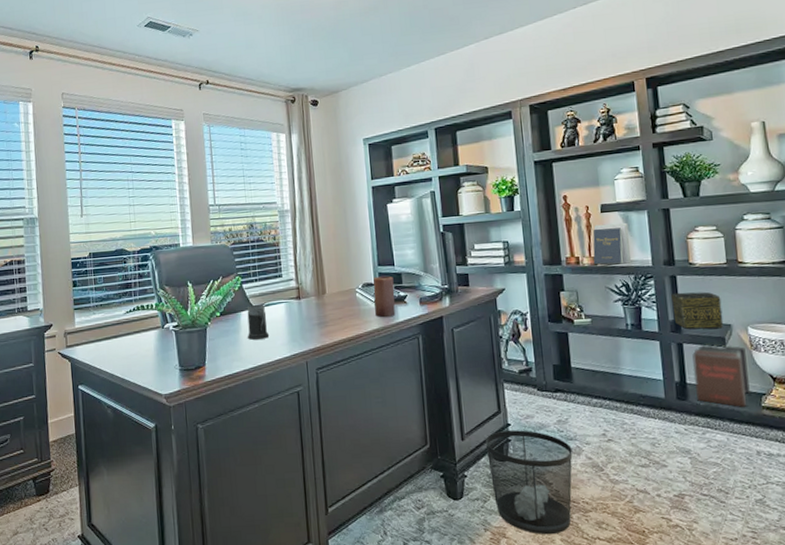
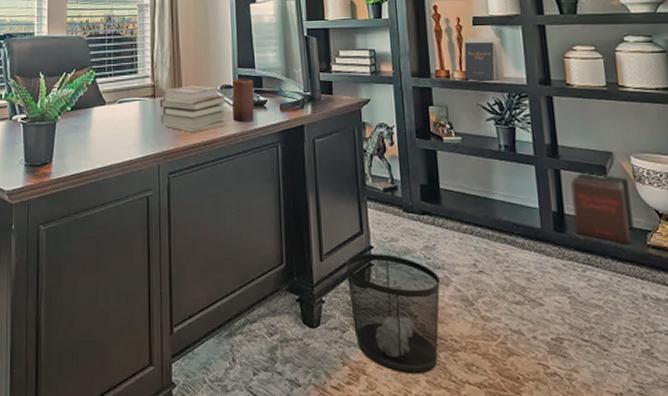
mug: present [247,304,270,340] -> none [97,100,121,138]
books: none [304,285,370,330] -> present [159,85,227,133]
decorative box: present [671,291,724,329] -> none [547,114,604,156]

